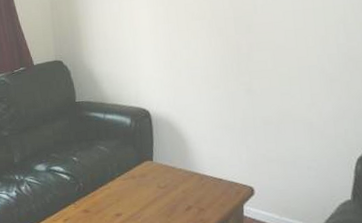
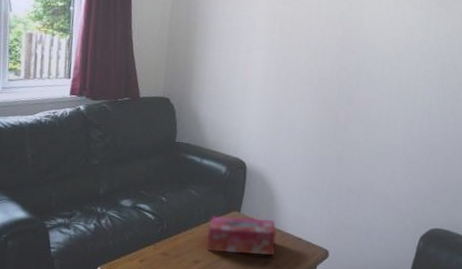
tissue box: none [123,164,197,204] -> present [207,216,277,255]

